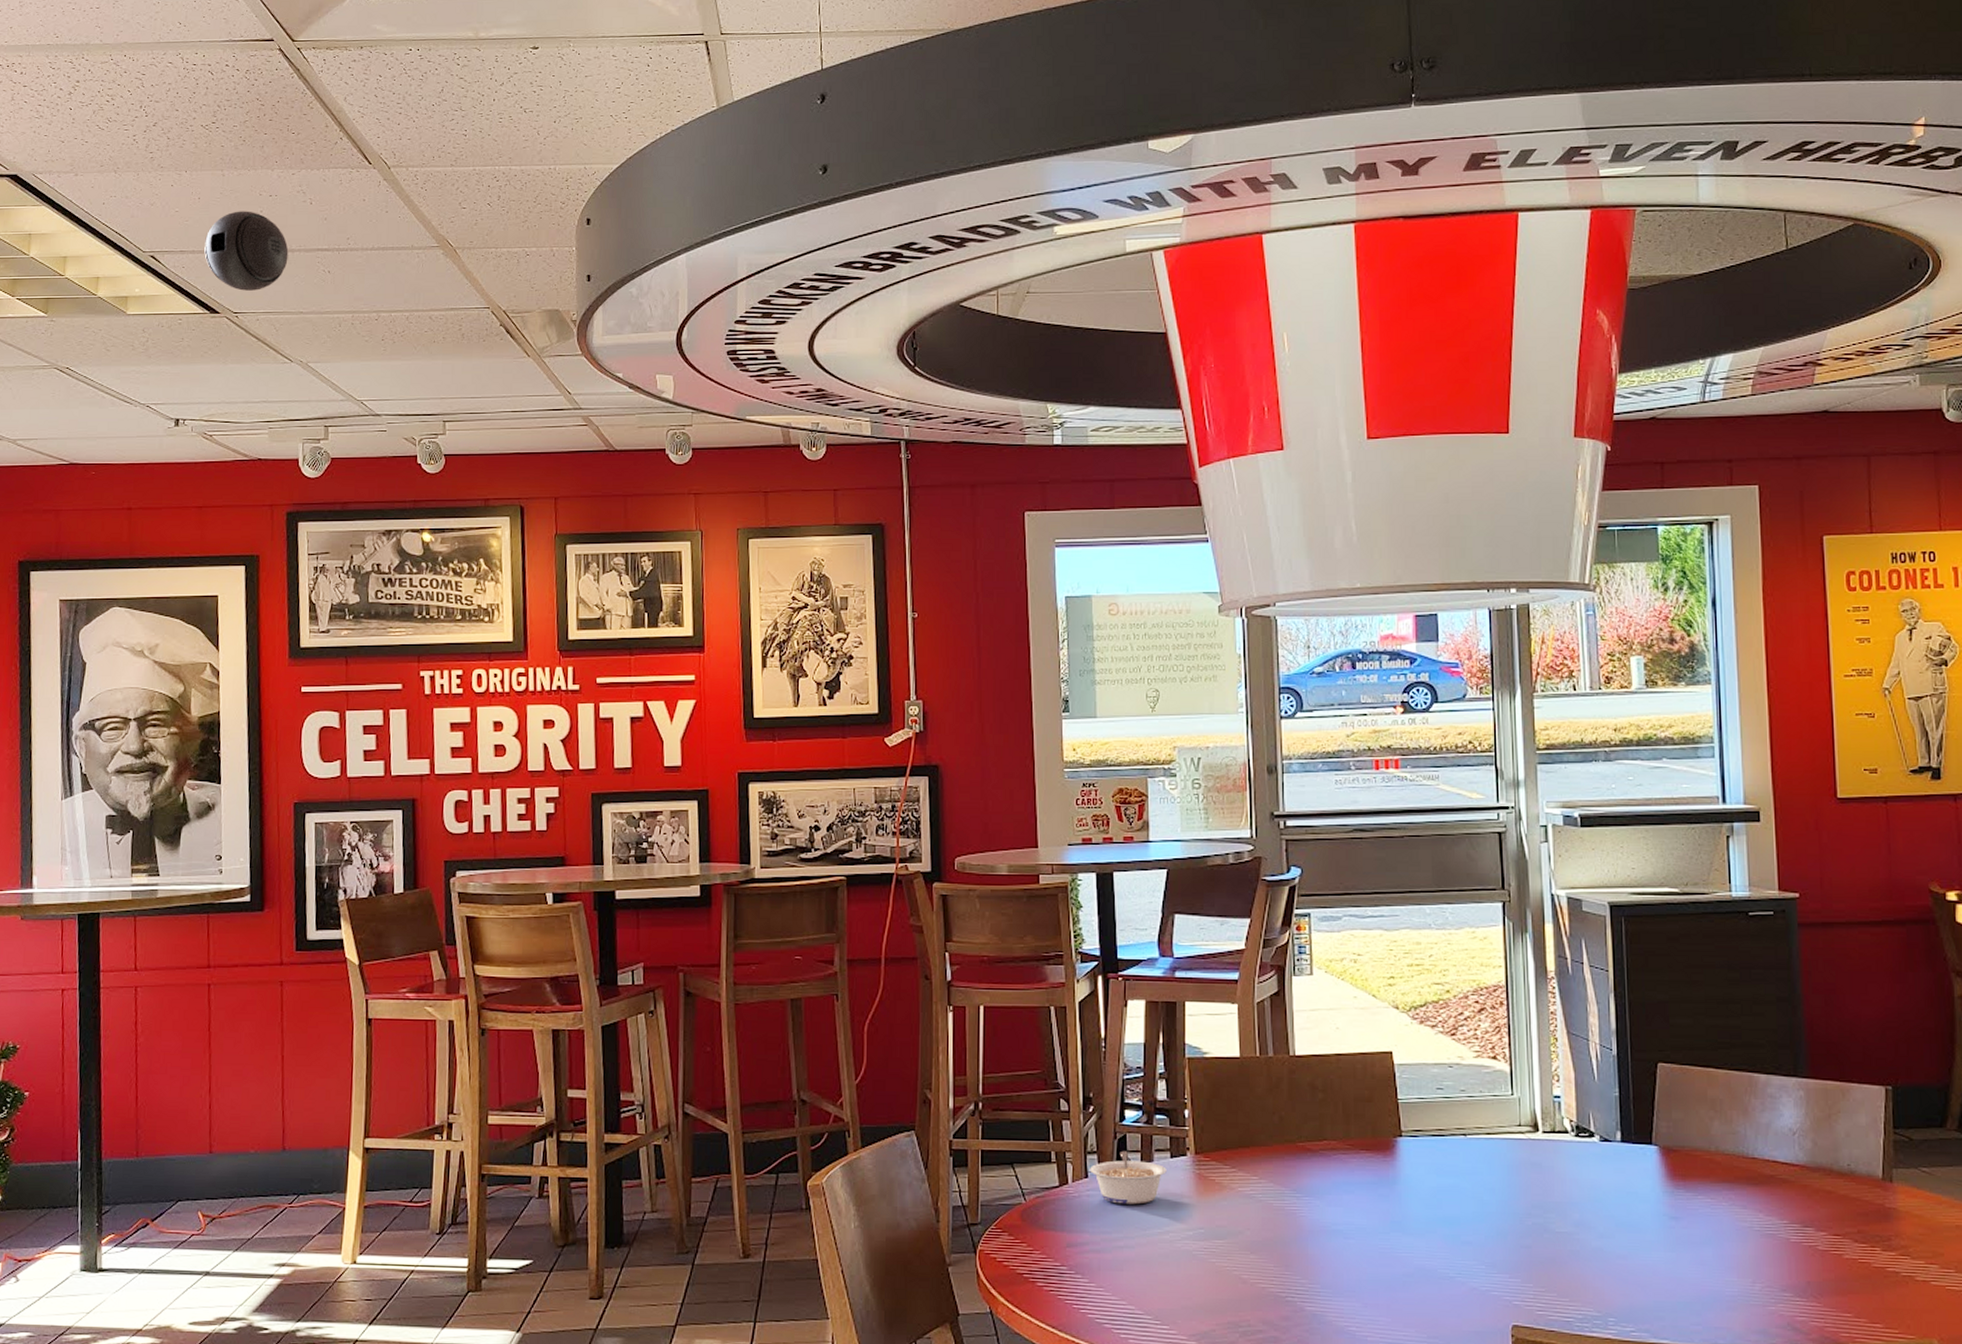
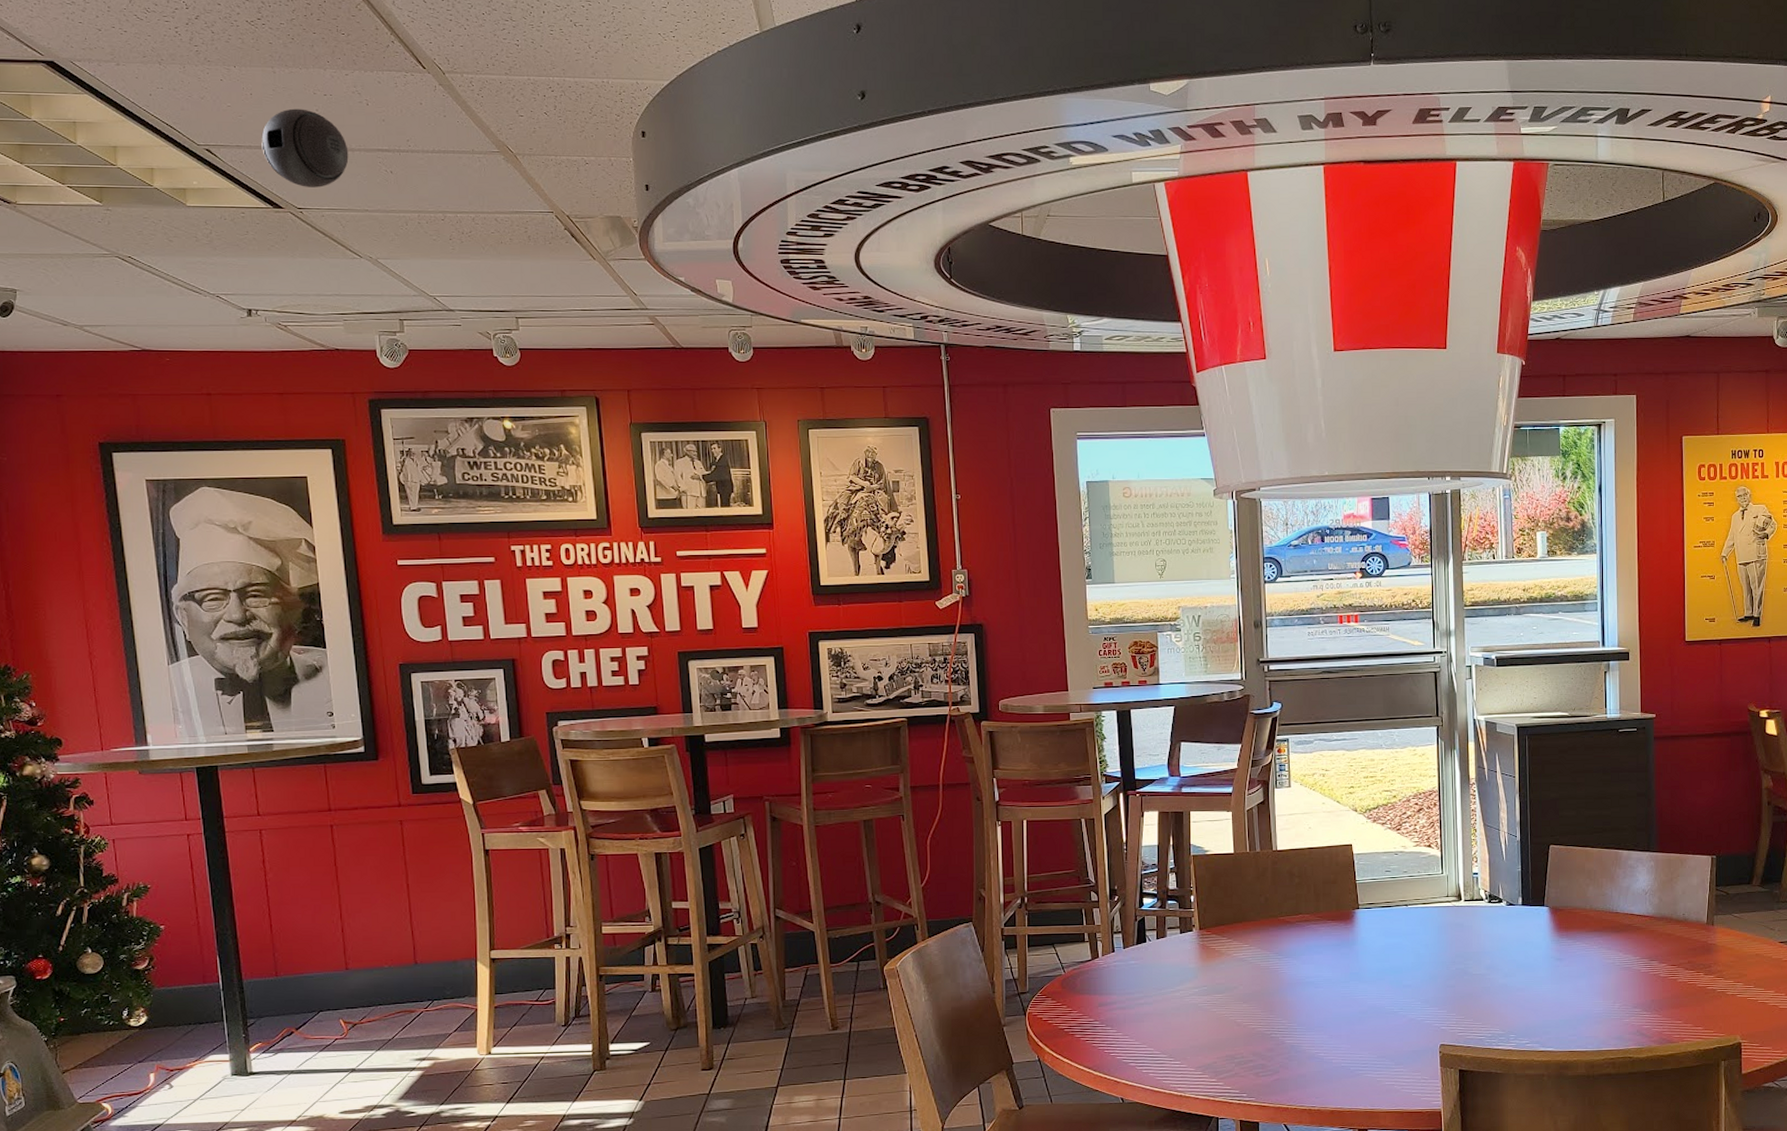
legume: present [1089,1150,1167,1205] -> none [1116,929,1177,971]

